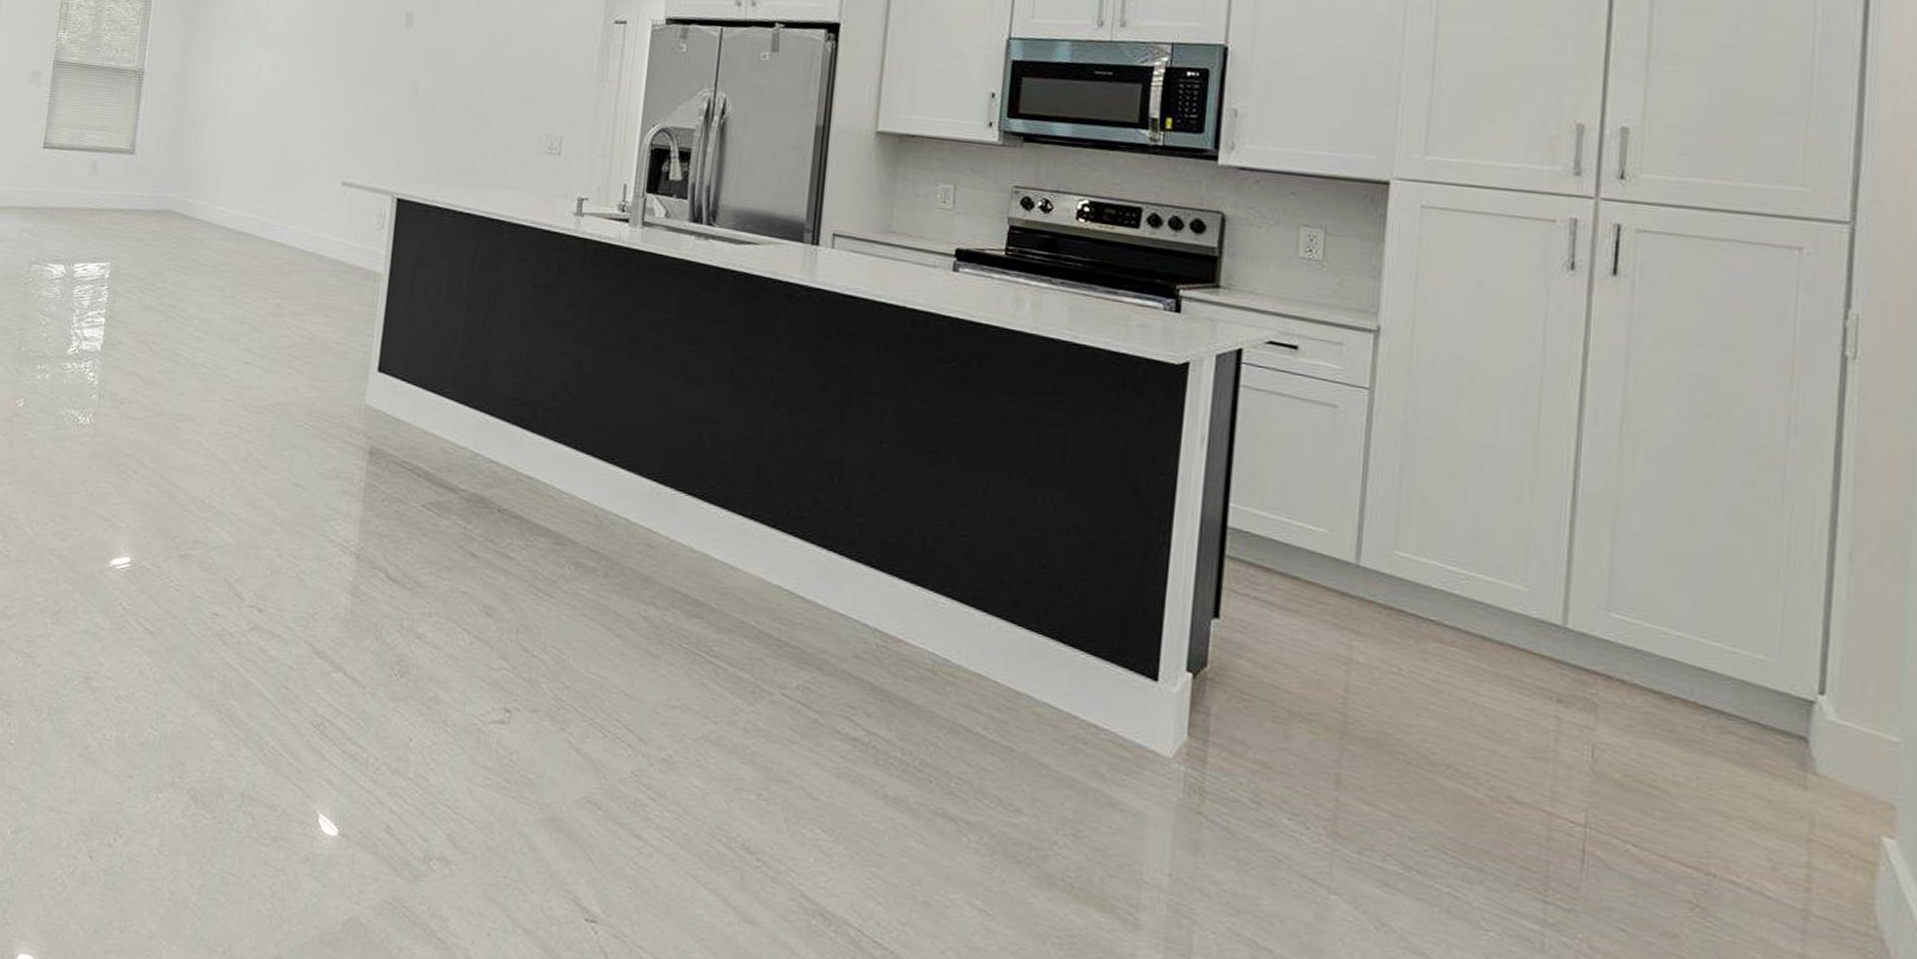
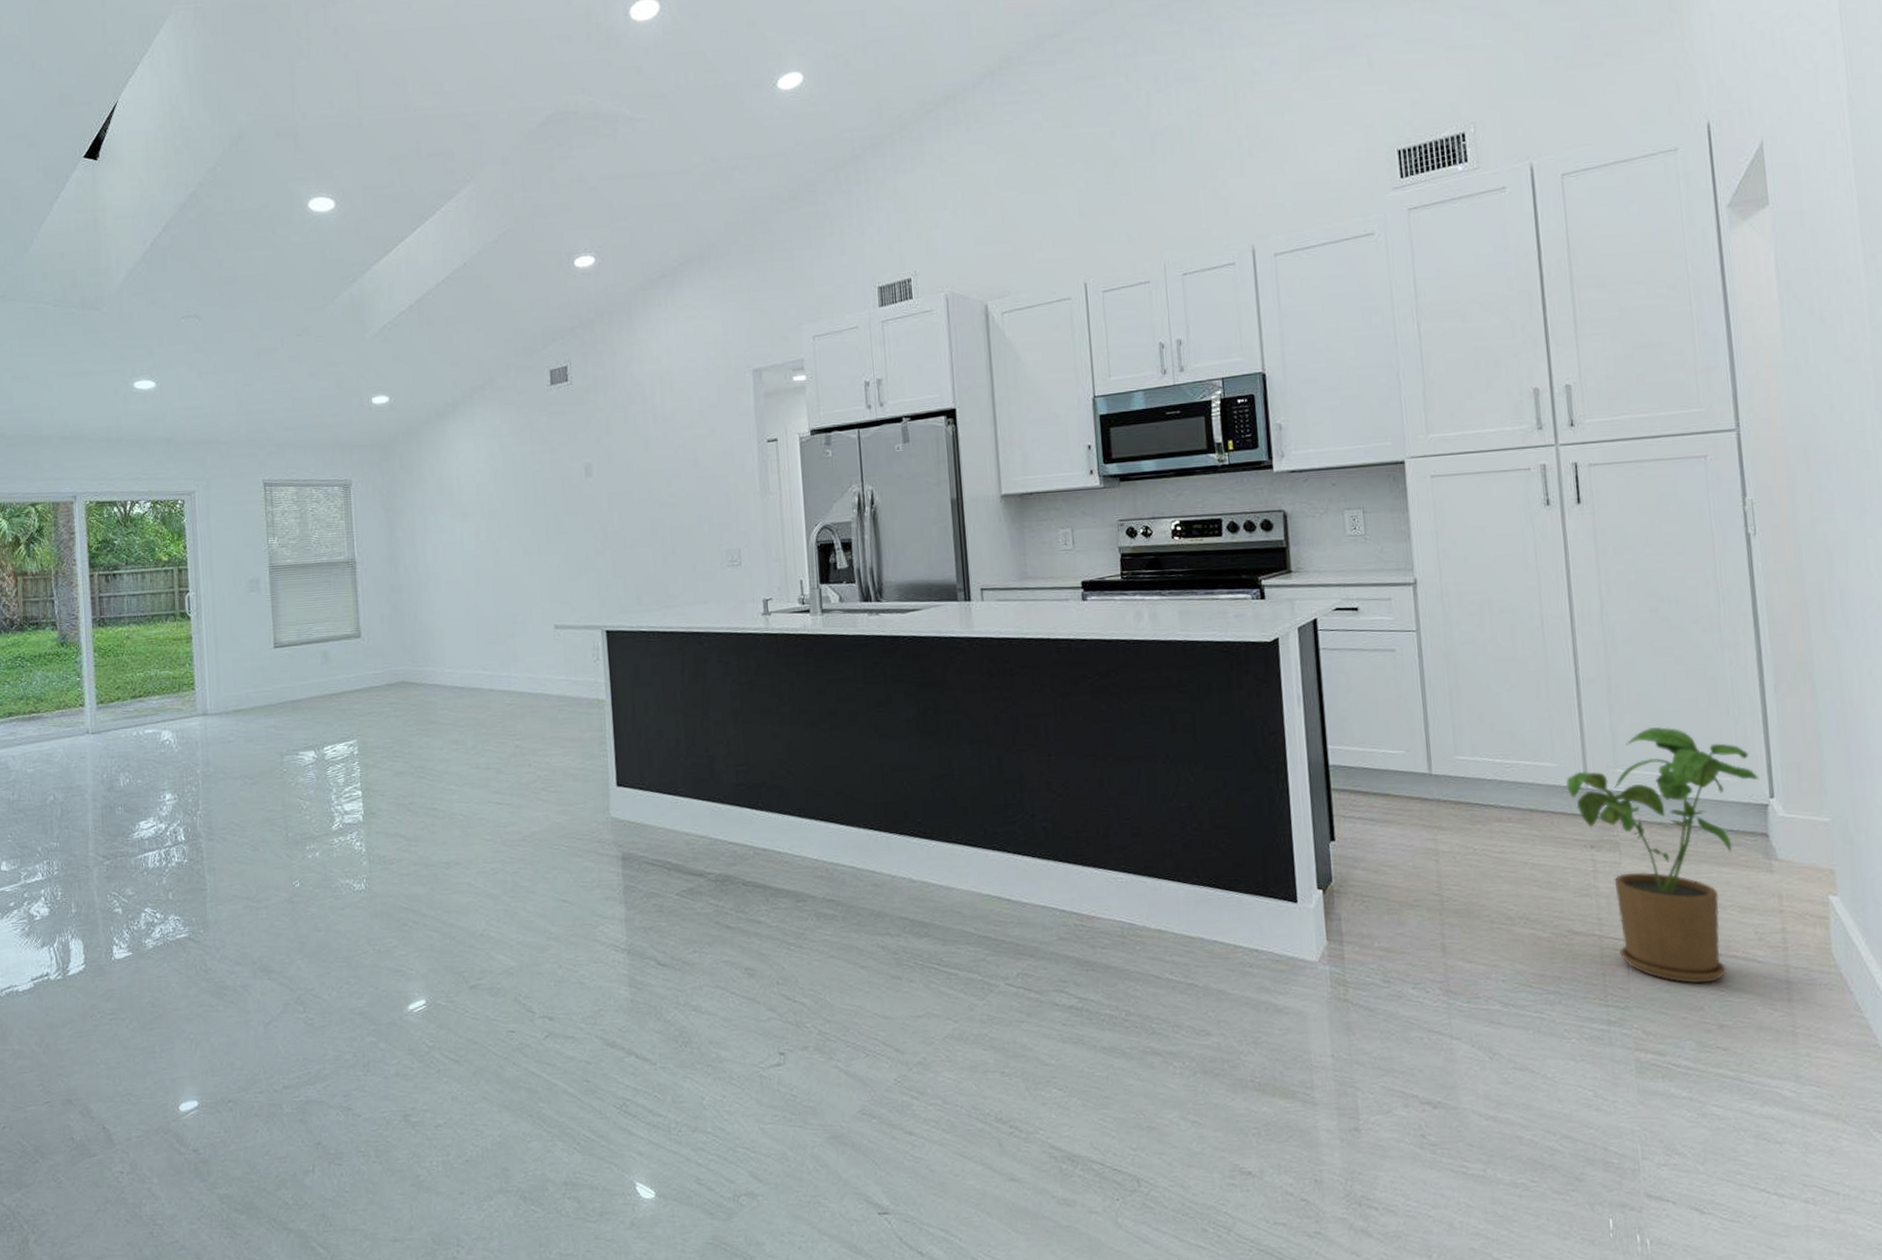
house plant: none [1536,569,1808,908] -> present [1566,727,1759,984]

